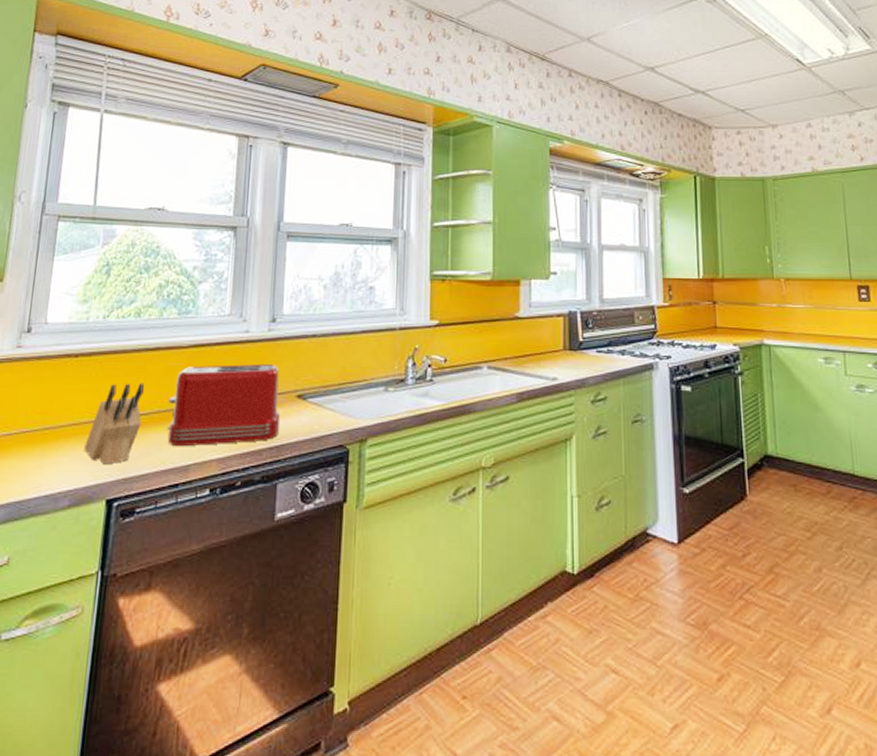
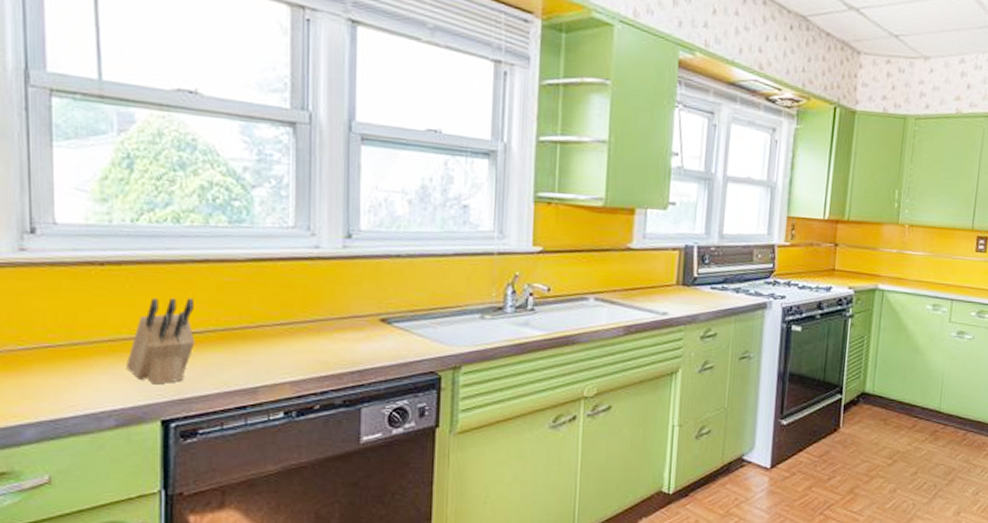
toaster: present [167,364,281,446] -> none [225,282,362,368]

